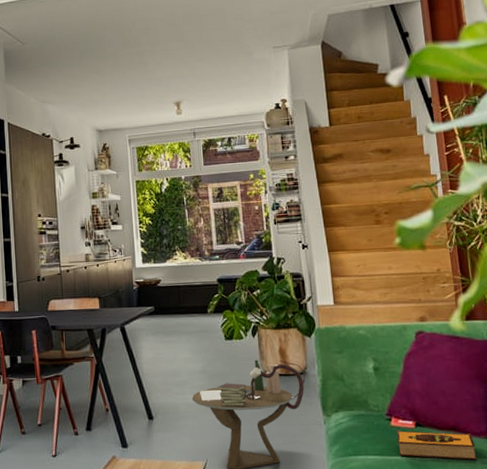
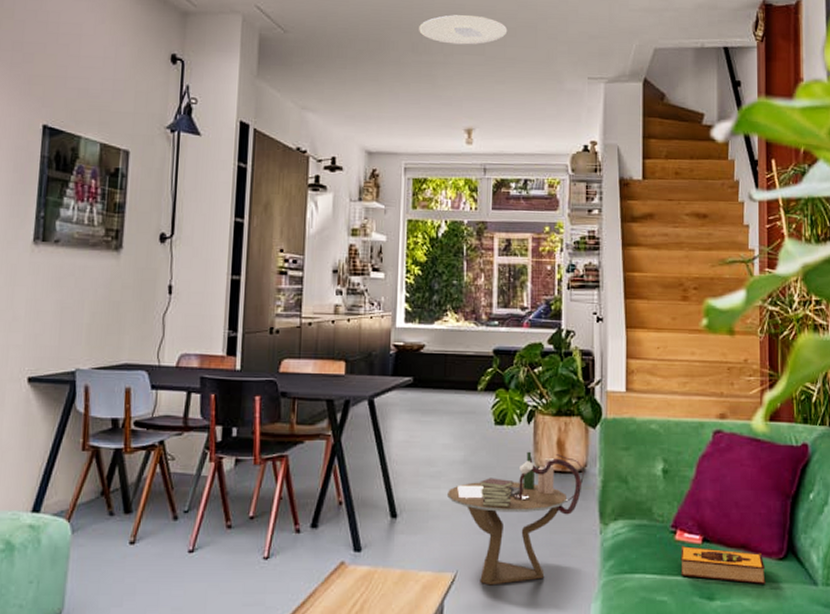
ceiling light: none [128,9,201,35] -> present [419,15,508,45]

